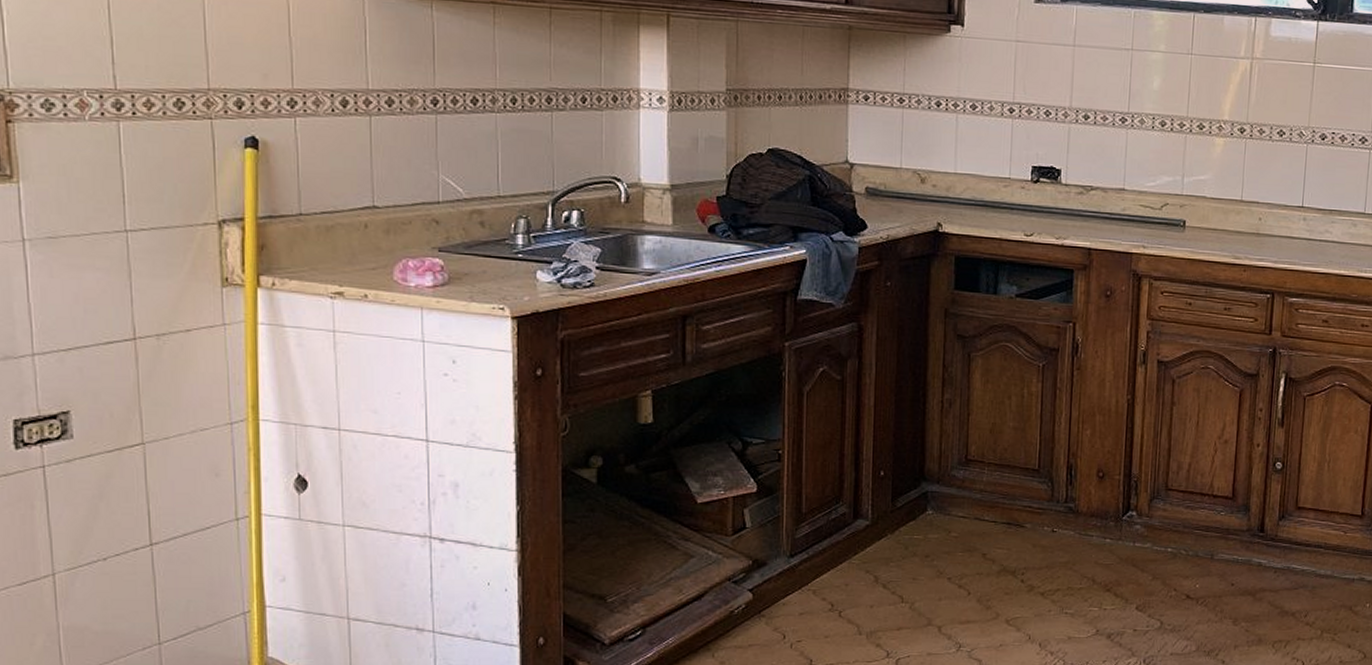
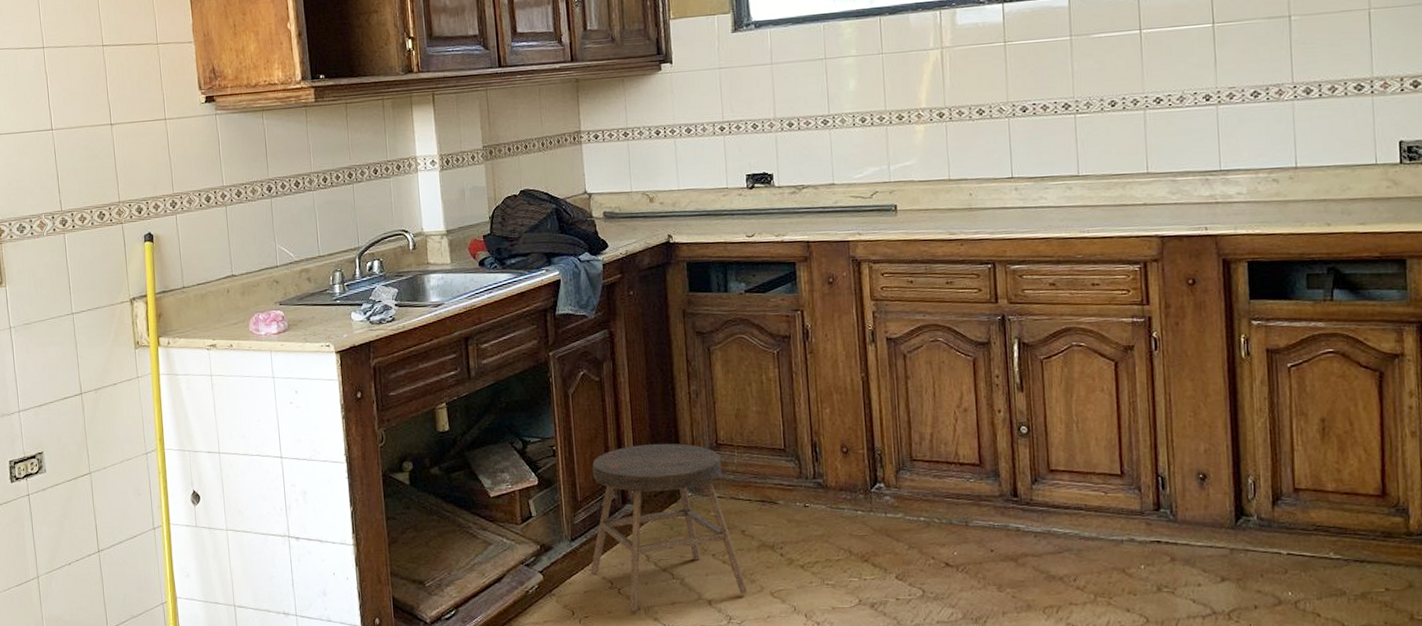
stool: none [808,454,982,637] -> present [590,443,747,612]

